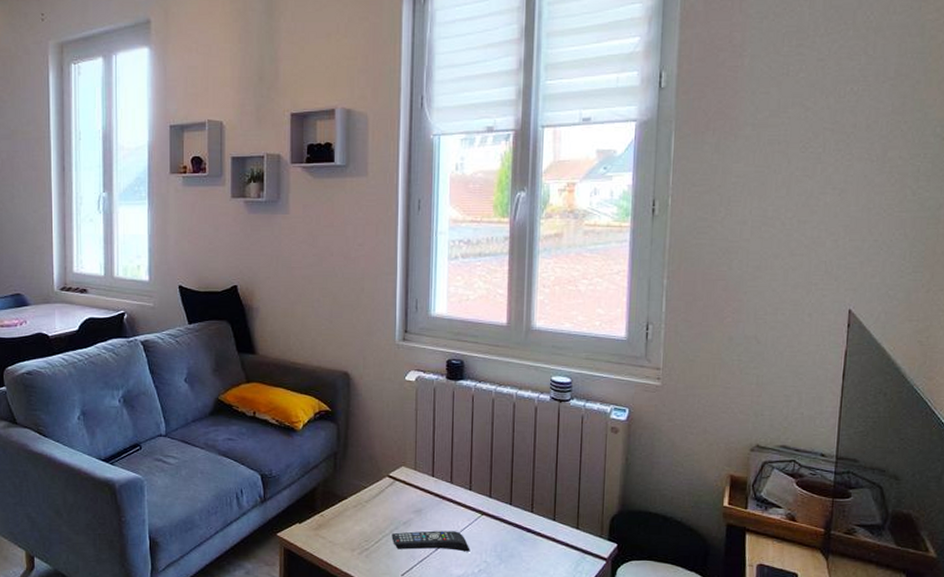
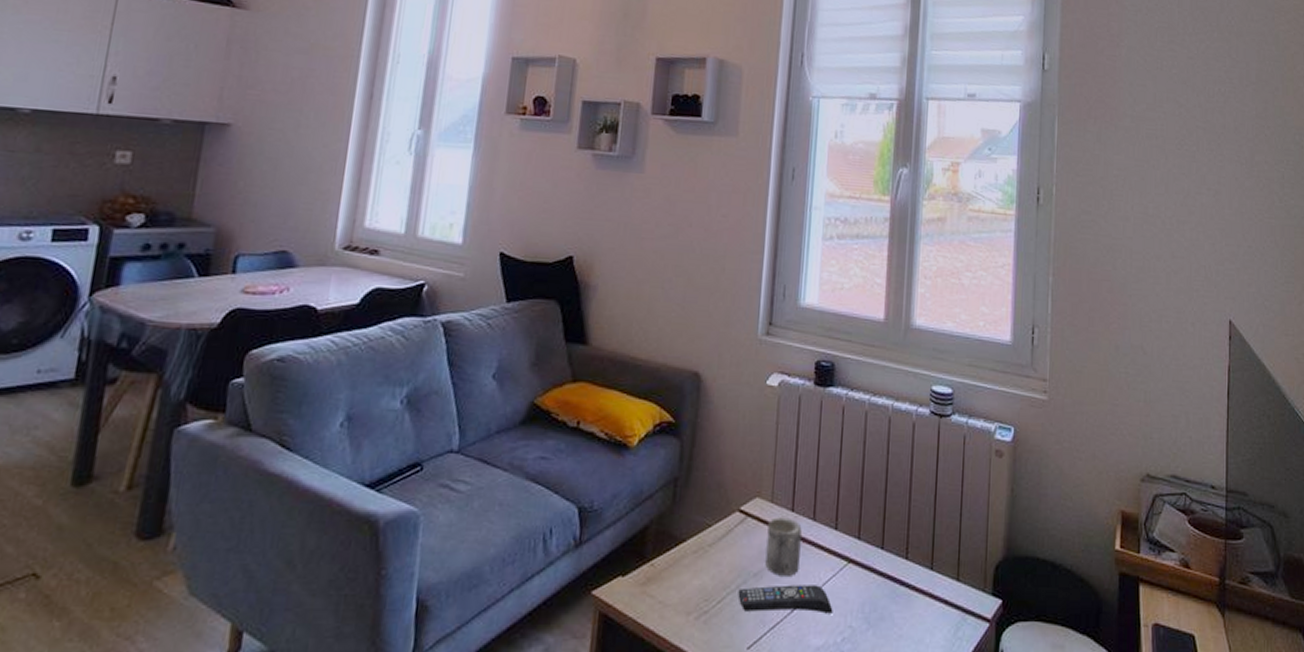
mug: none [412,481,441,524] -> present [765,517,802,576]

